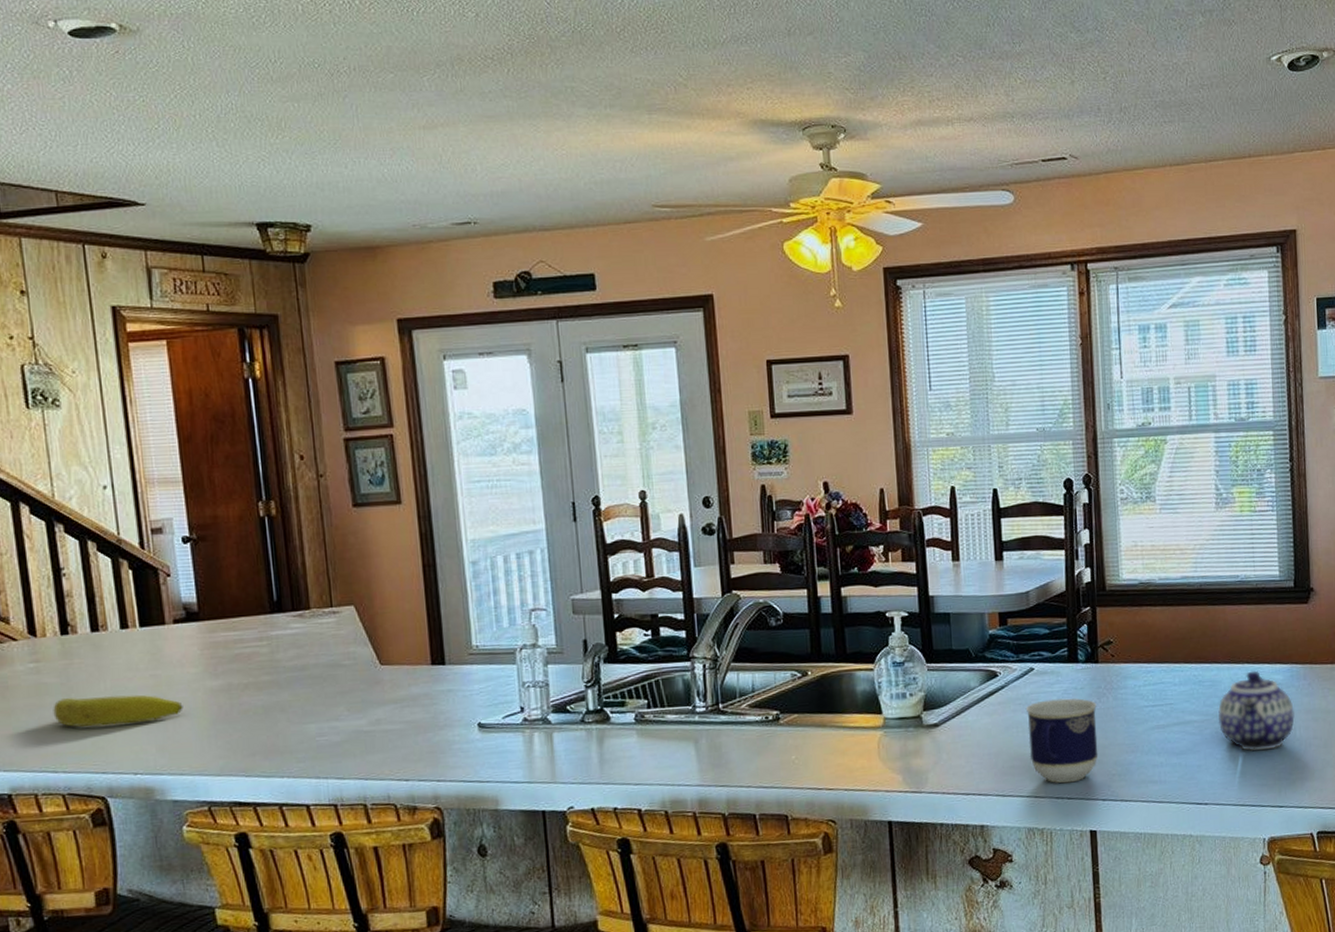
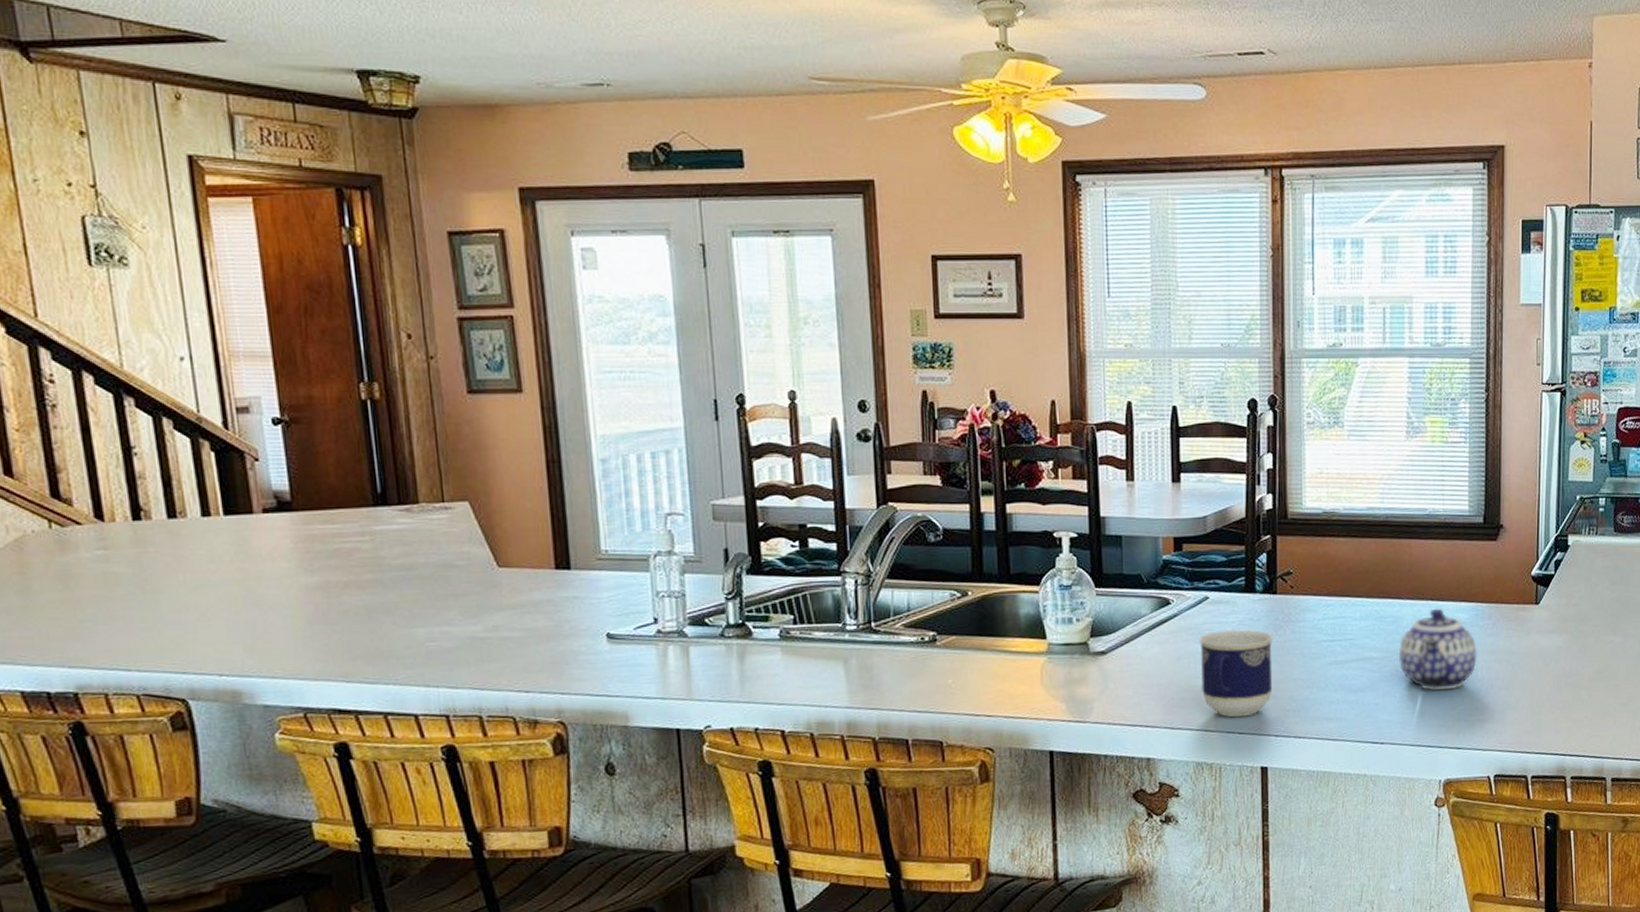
fruit: present [53,694,183,727] -> none [124,589,275,623]

